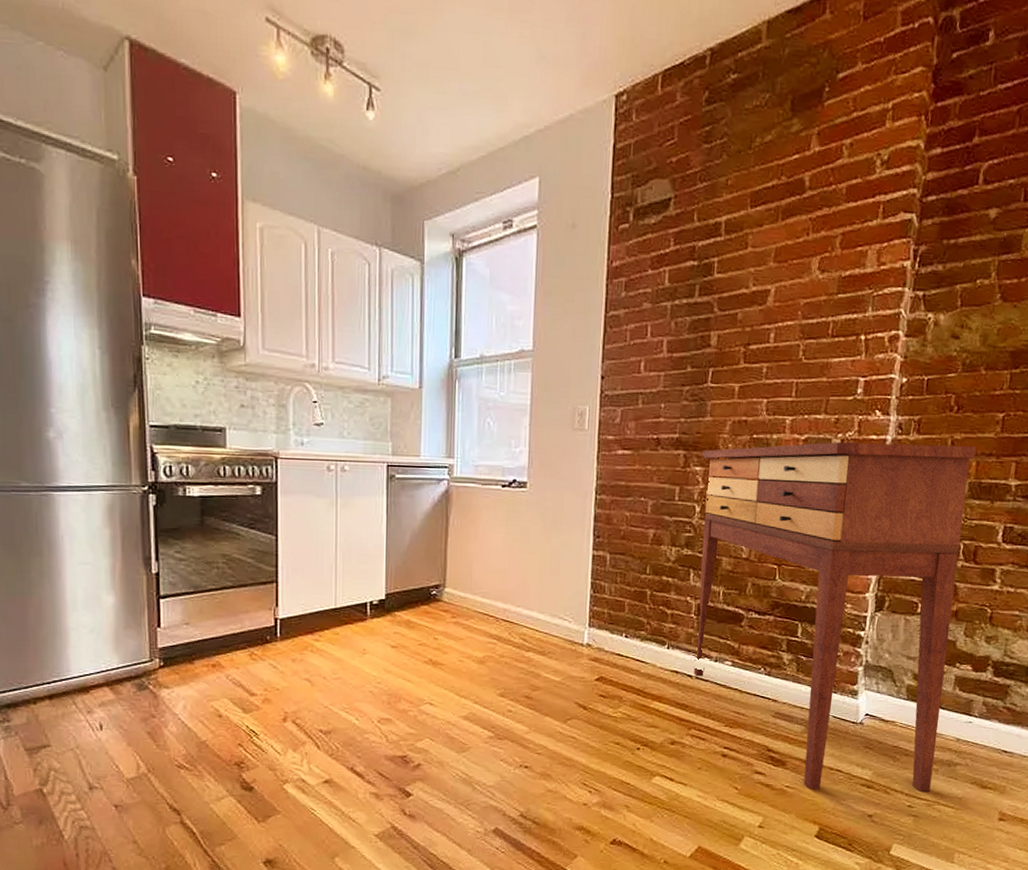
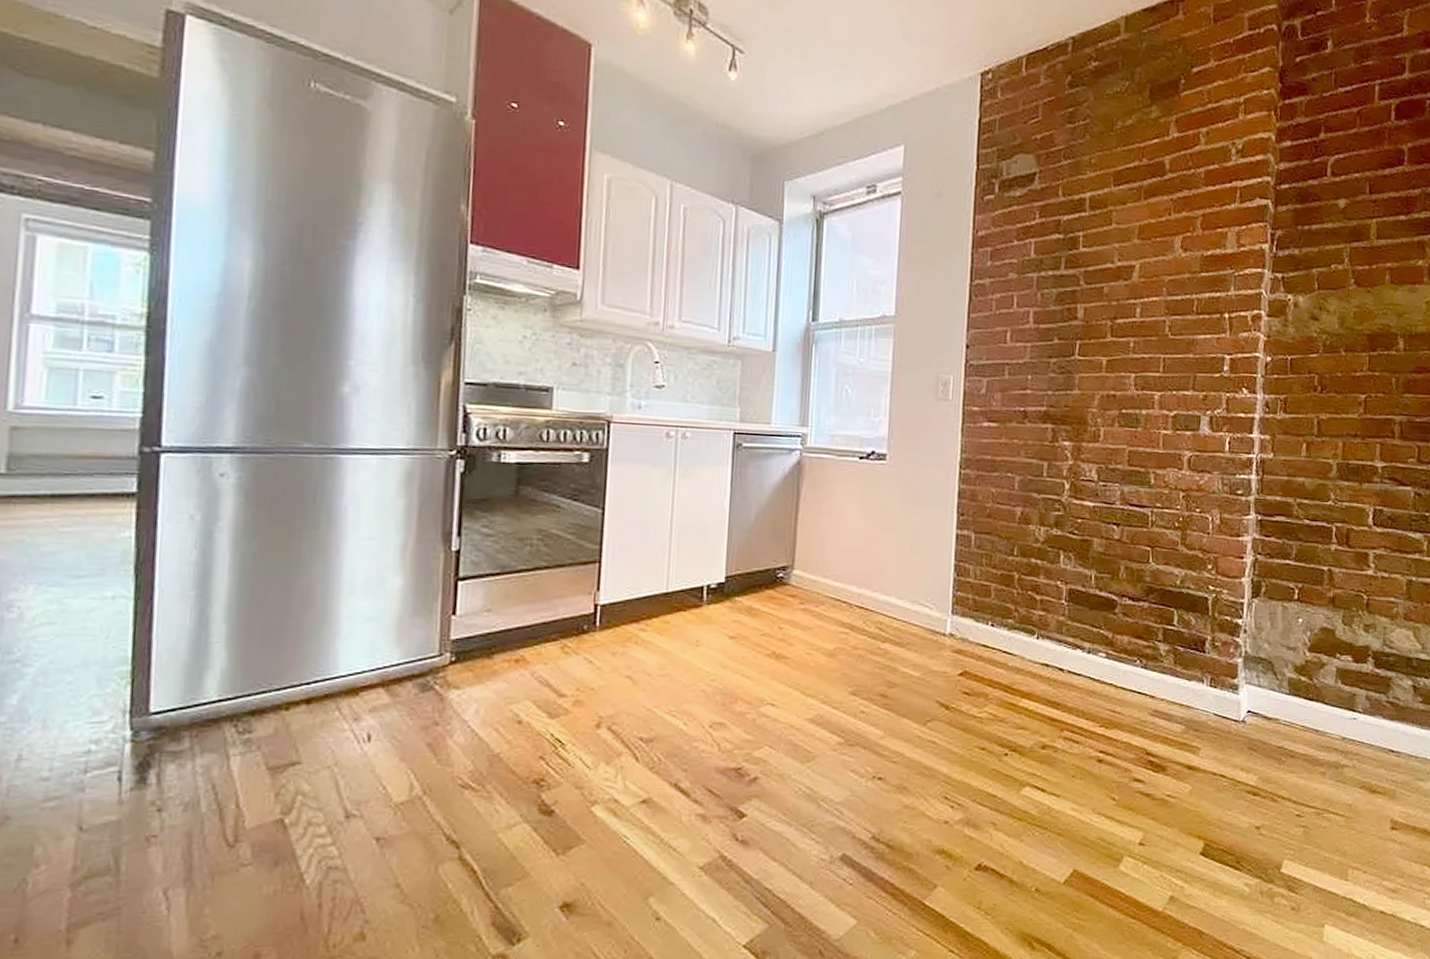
console table: present [693,442,977,791] -> none [1065,419,1342,799]

